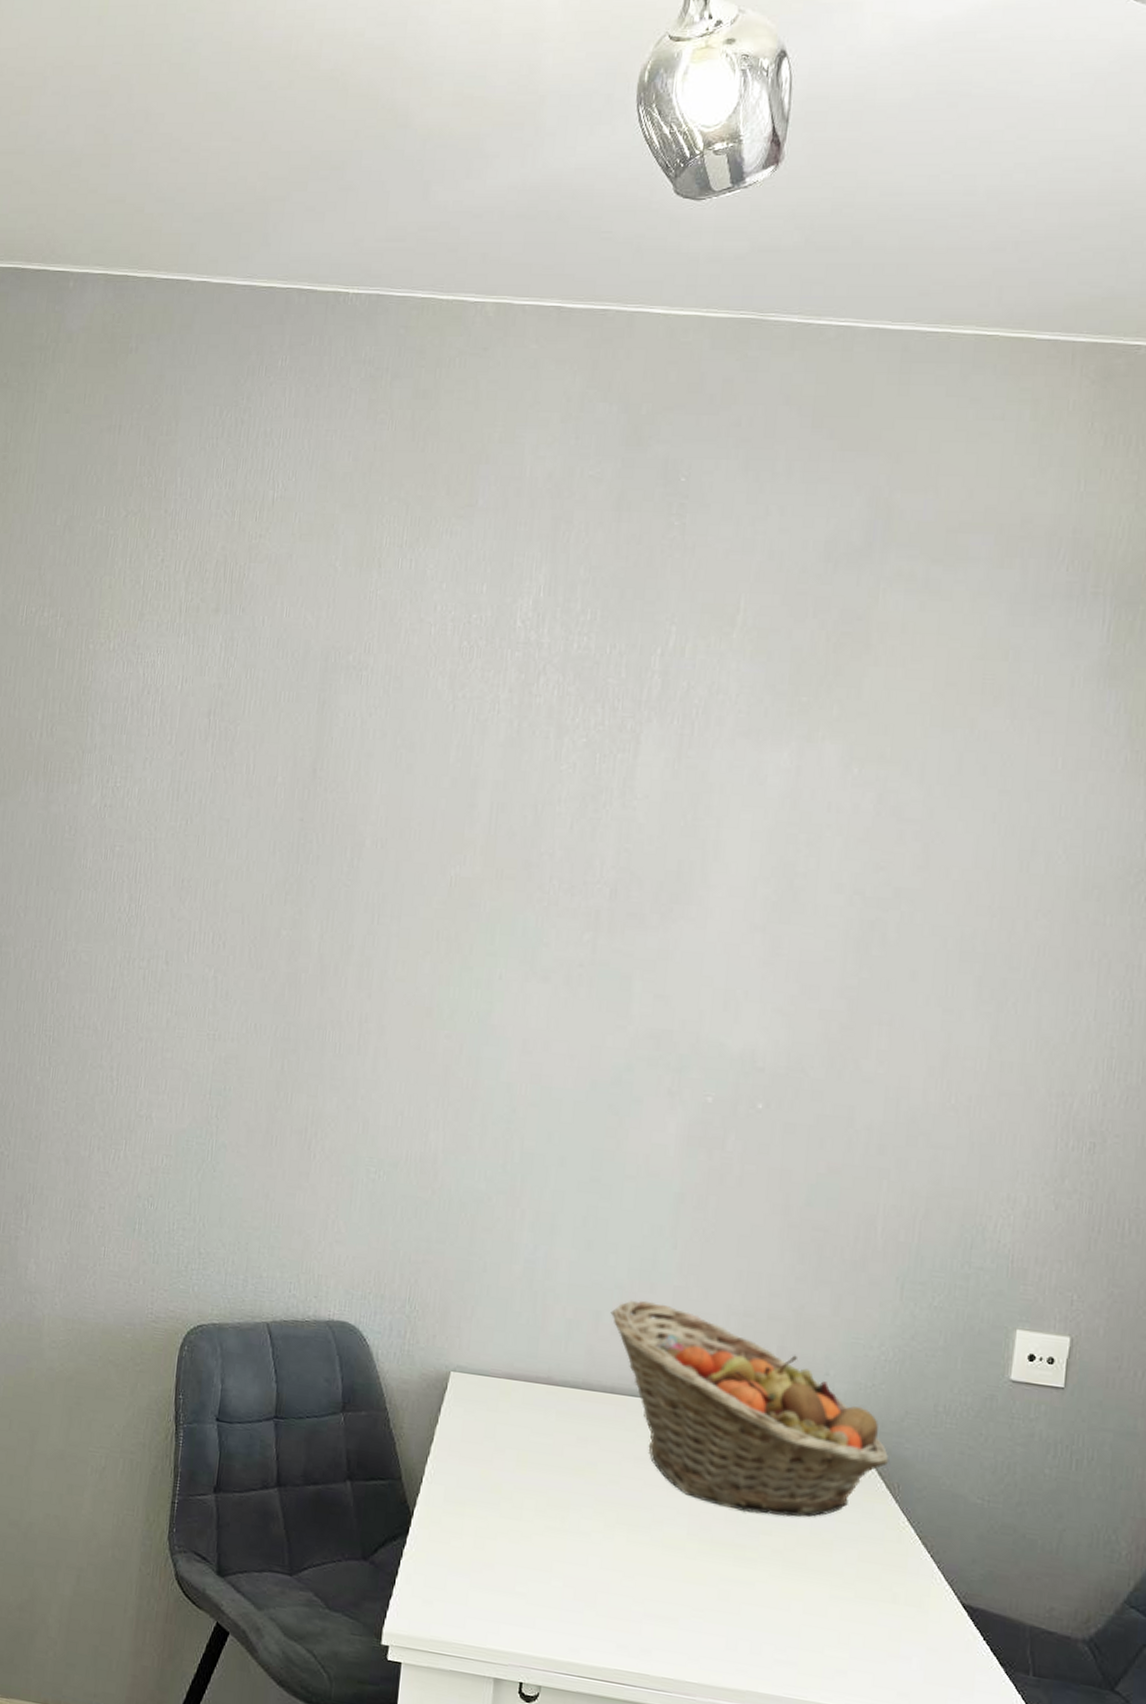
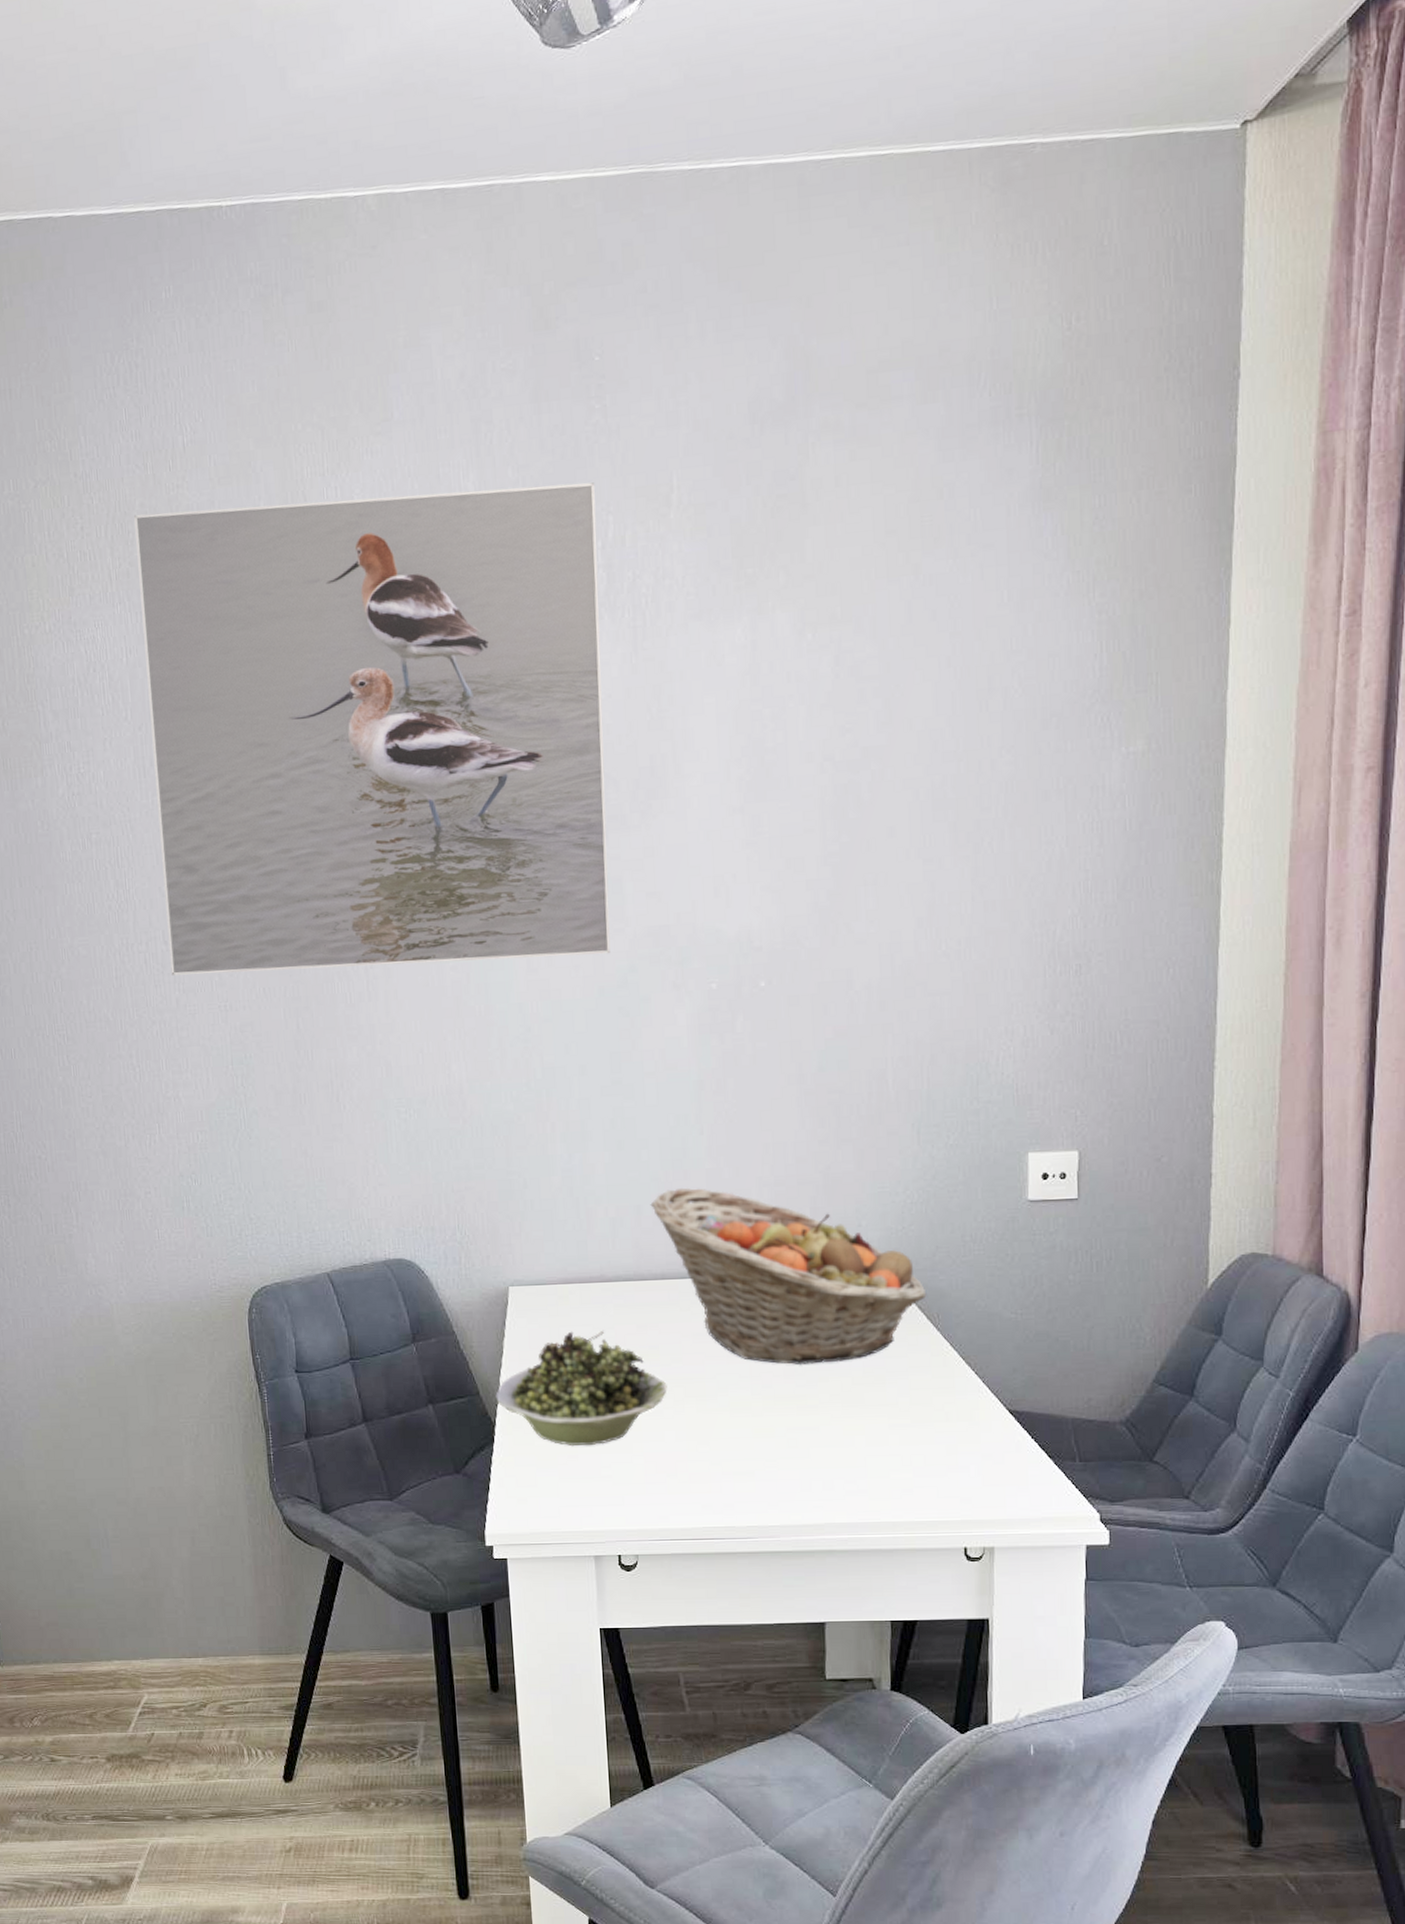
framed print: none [167,555,664,1049] -> present [133,482,611,976]
bowl: none [417,1430,600,1558] -> present [495,1331,667,1447]

